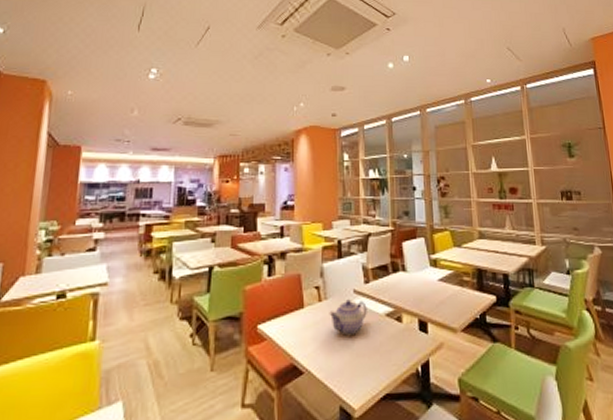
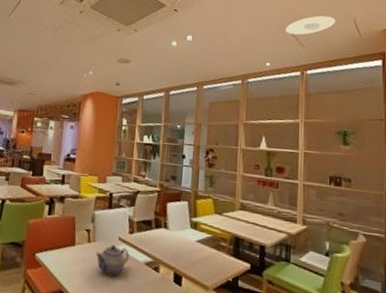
recessed light: none [501,28,547,48] -> present [285,15,335,35]

